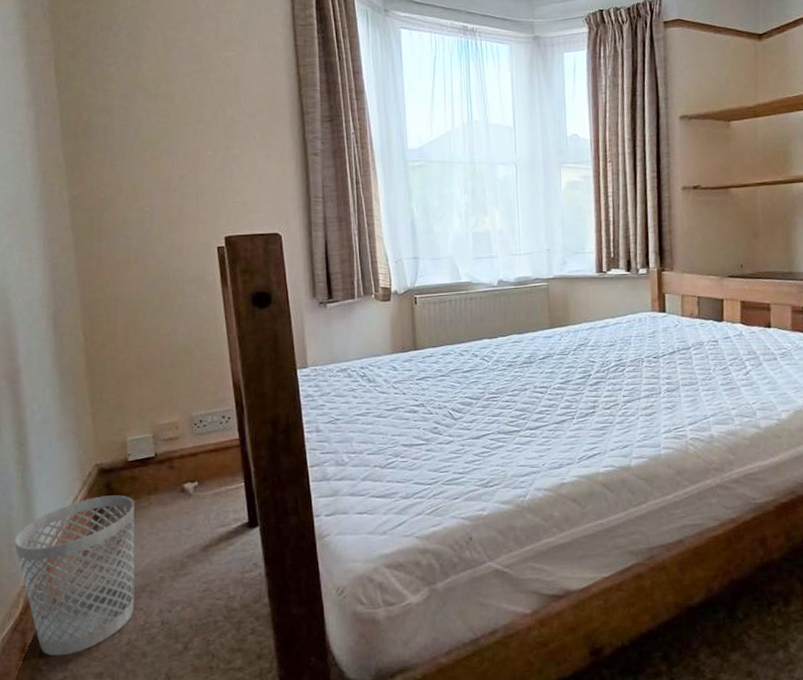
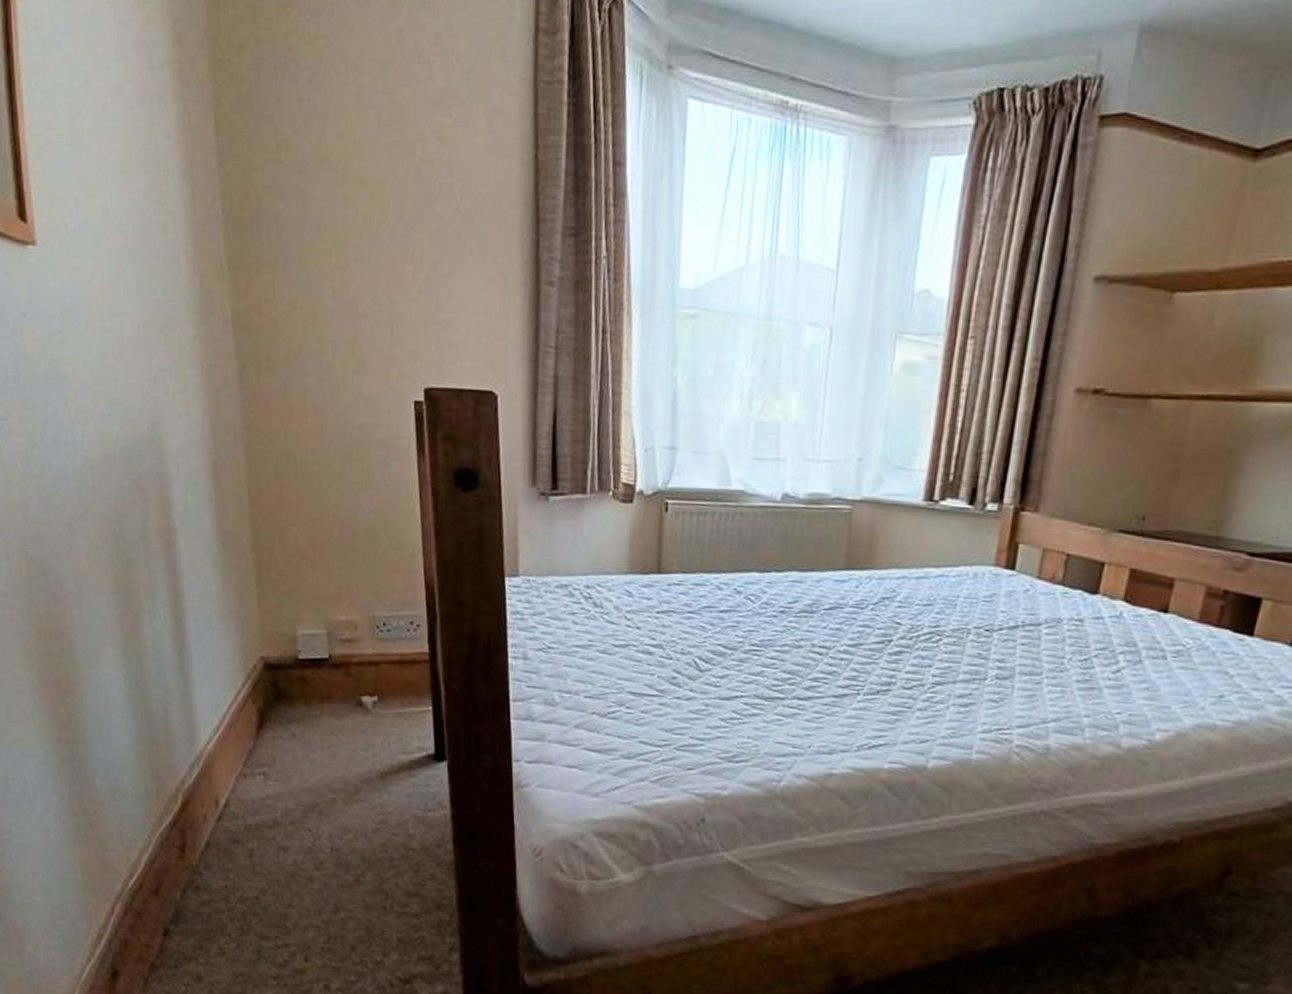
wastebasket: present [13,495,135,656] -> none [170,694,304,864]

